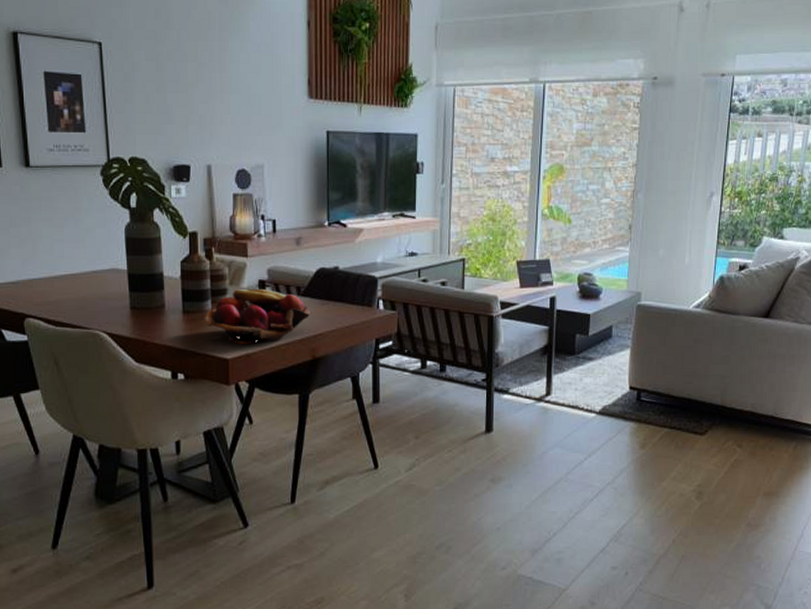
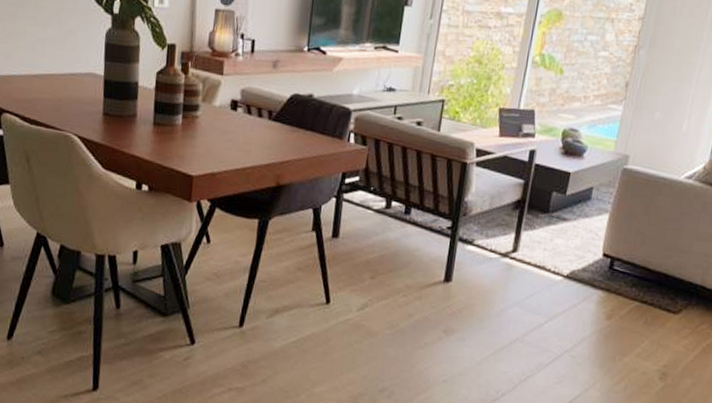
fruit basket: present [205,288,312,344] -> none [174,107,281,164]

